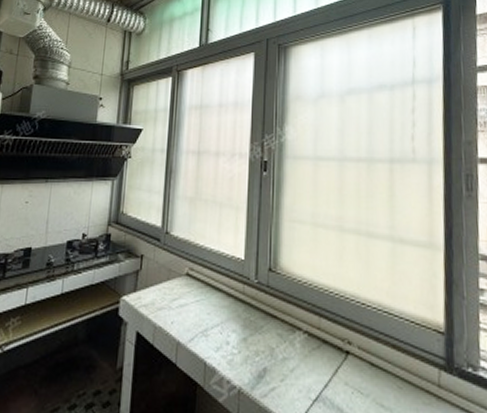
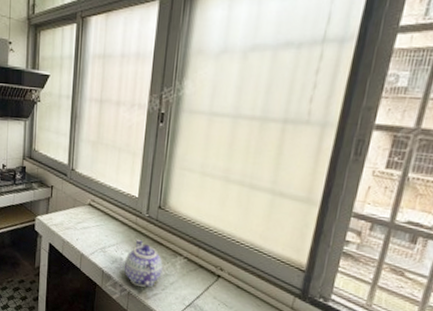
teapot: none [231,314,279,380] -> present [124,240,163,288]

